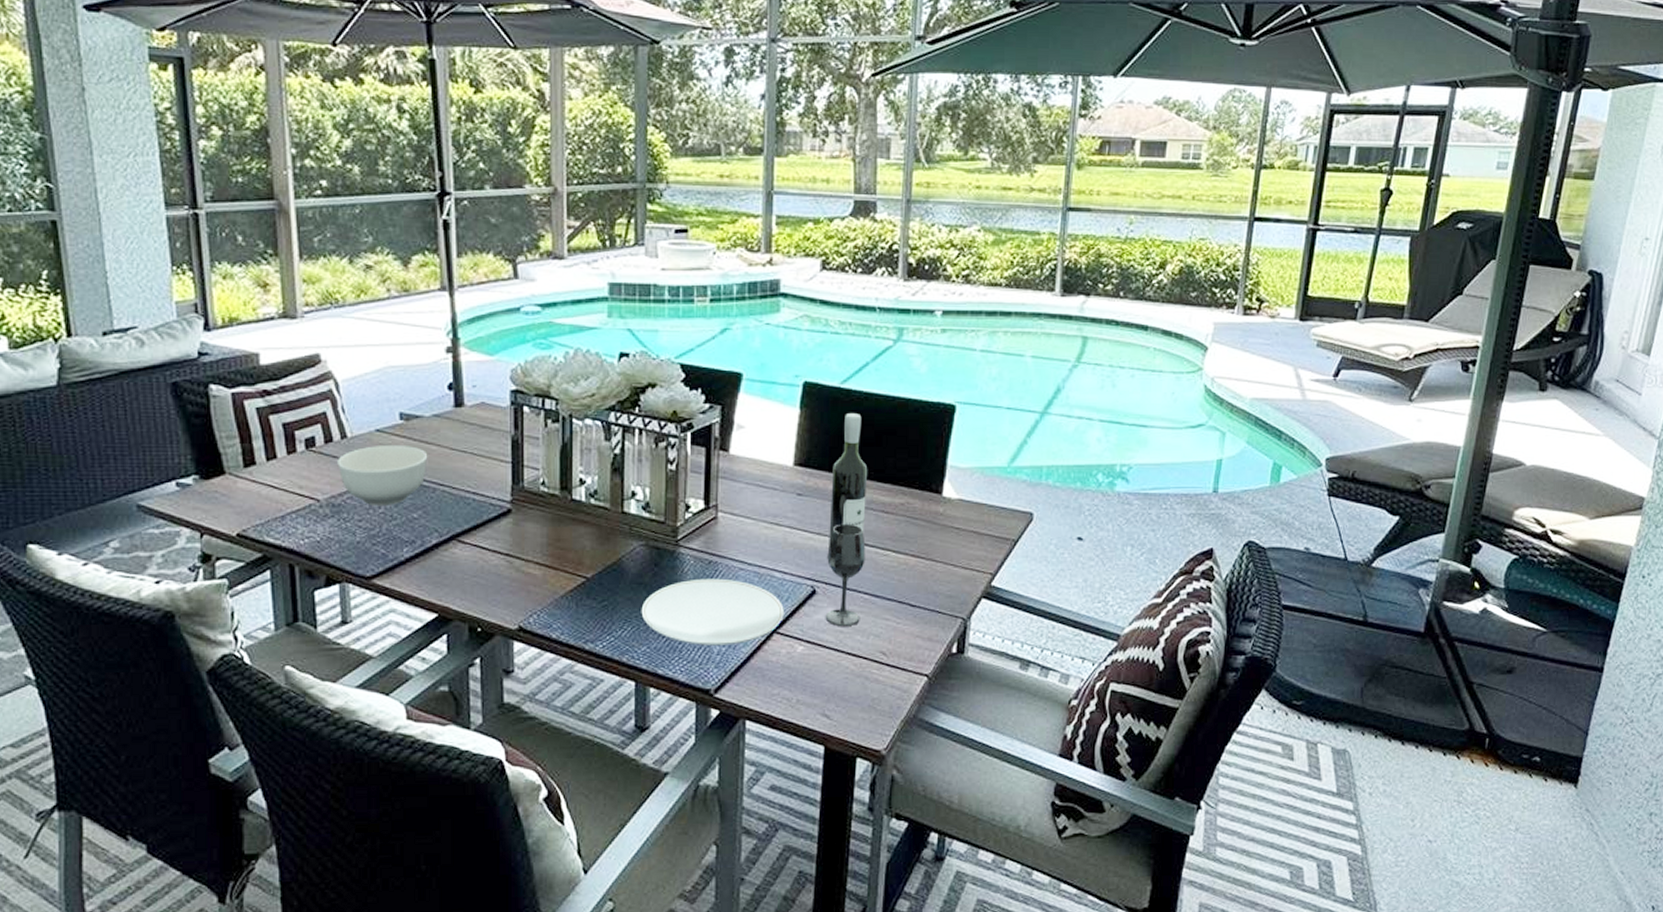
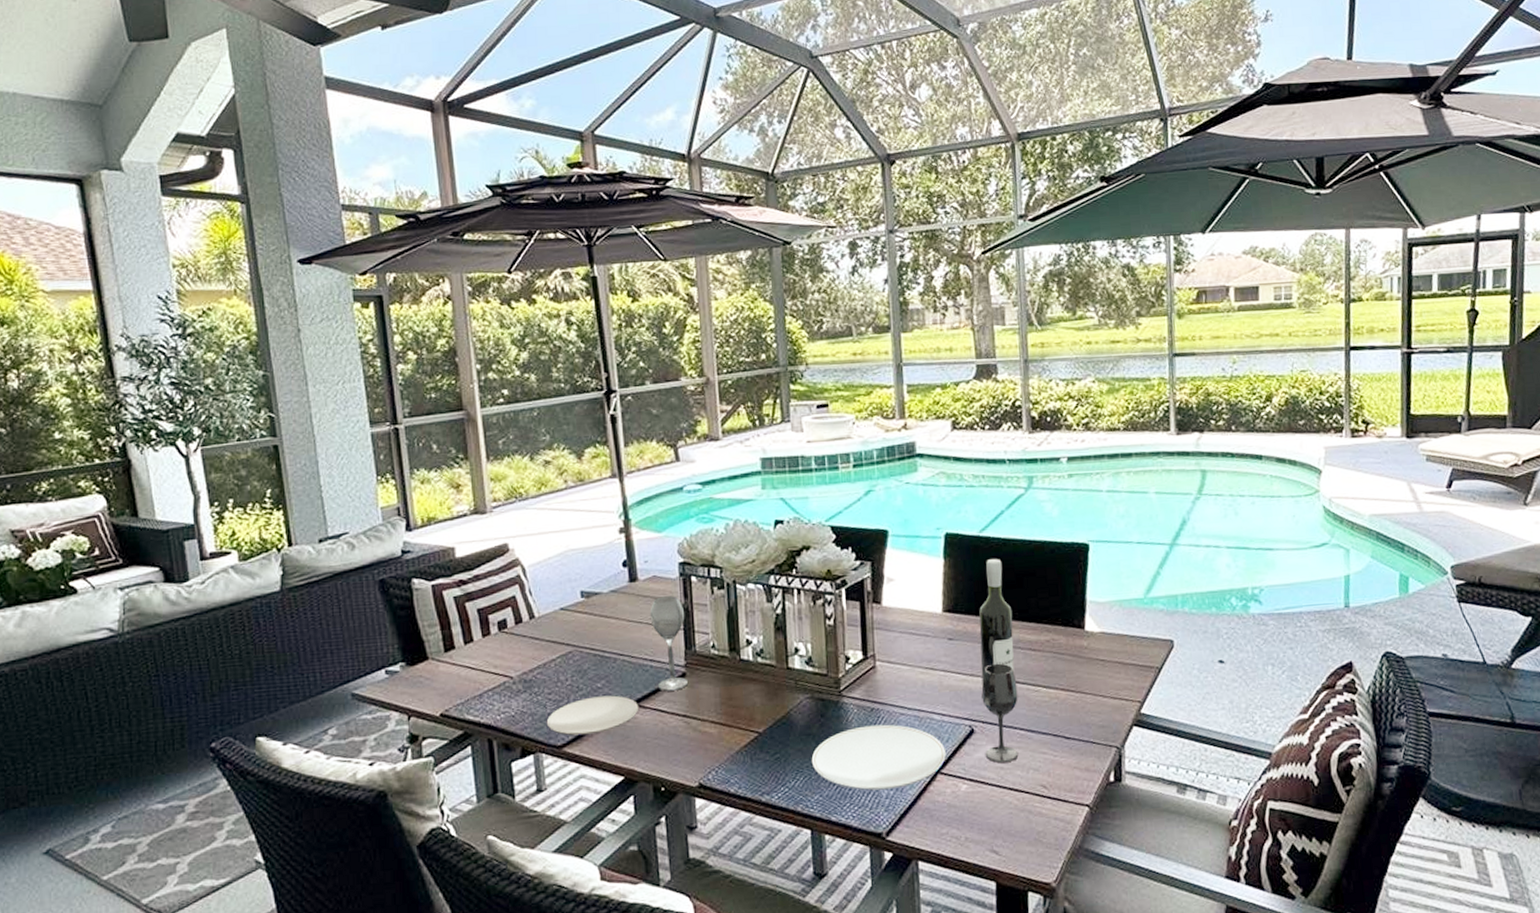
bowl: present [338,444,428,505] -> none [527,620,608,679]
plate: none [355,527,457,567] -> present [546,695,638,736]
wineglass: none [475,426,514,527] -> present [650,596,689,691]

